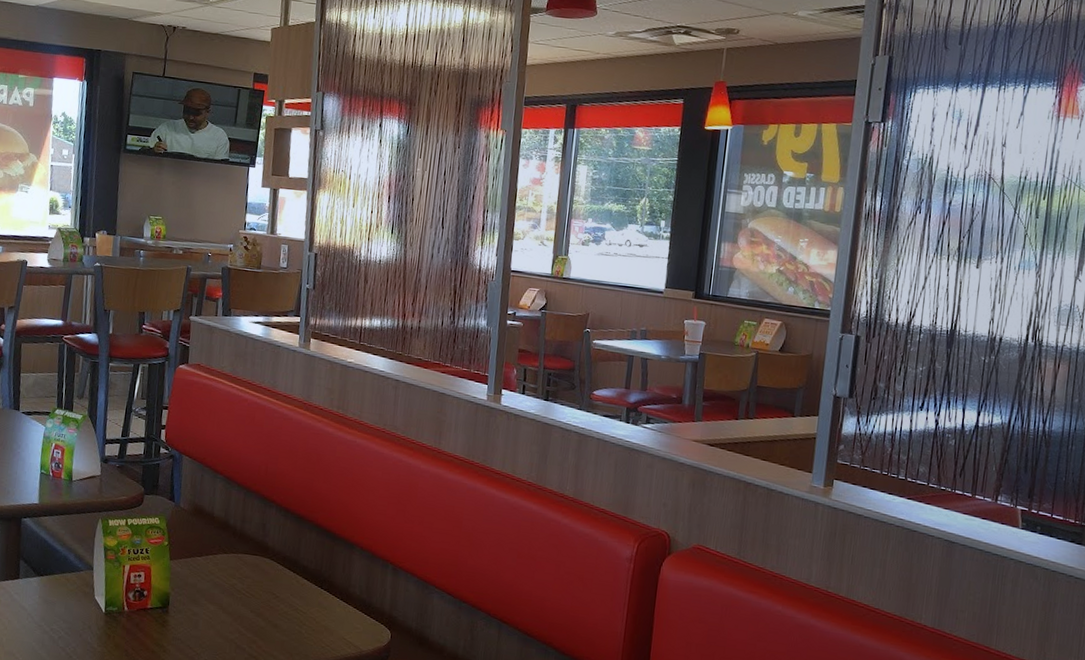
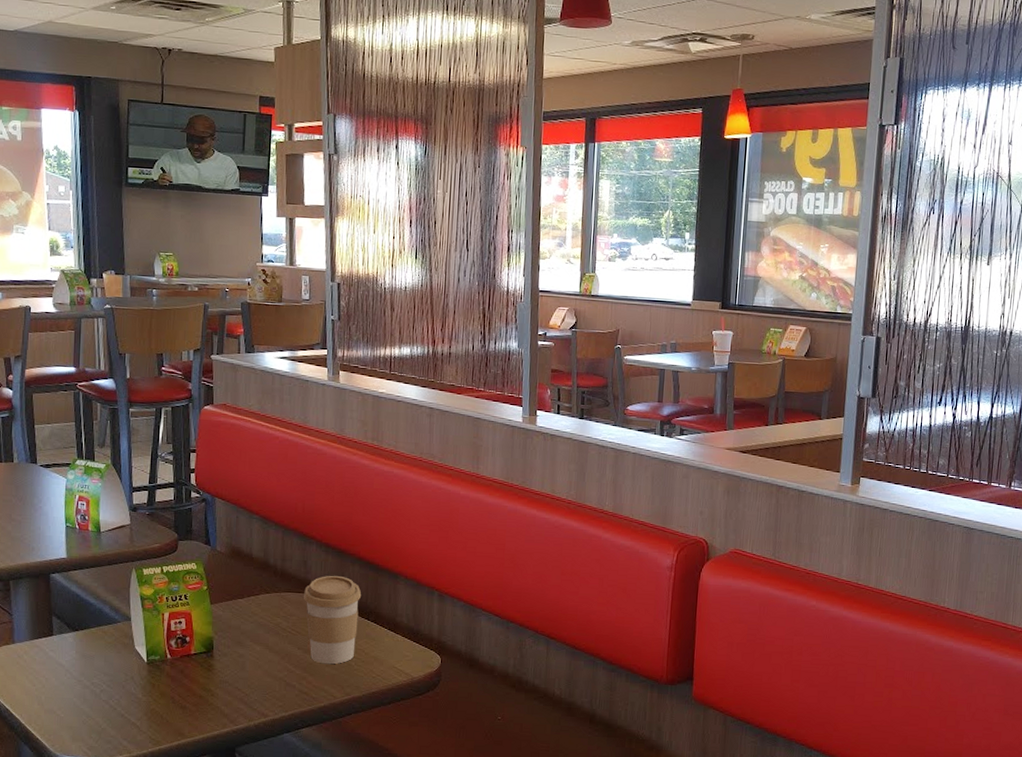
coffee cup: none [260,540,317,630] -> present [304,575,362,665]

